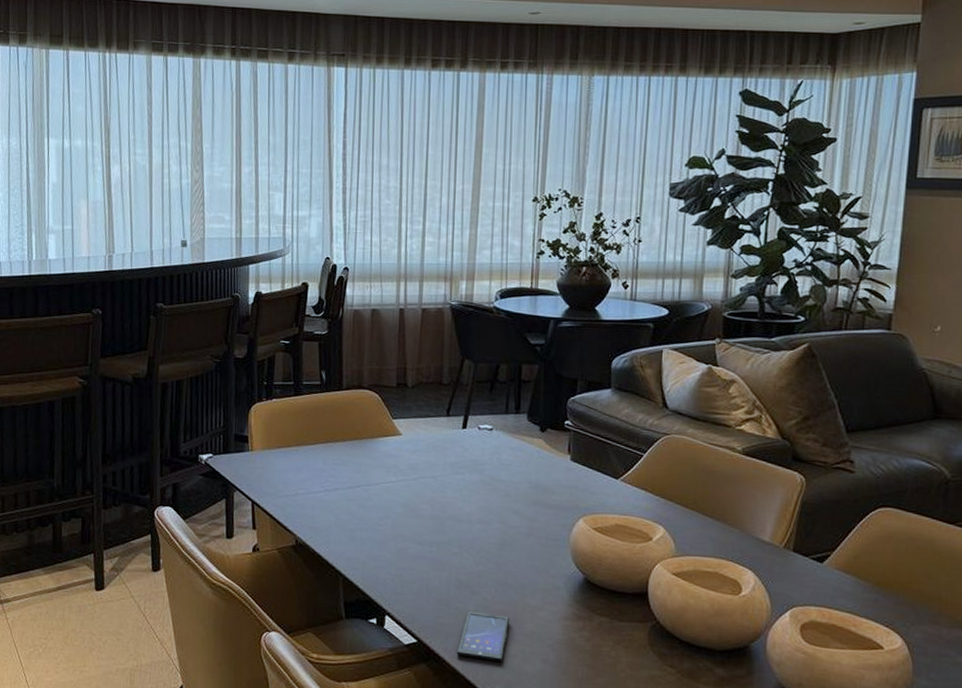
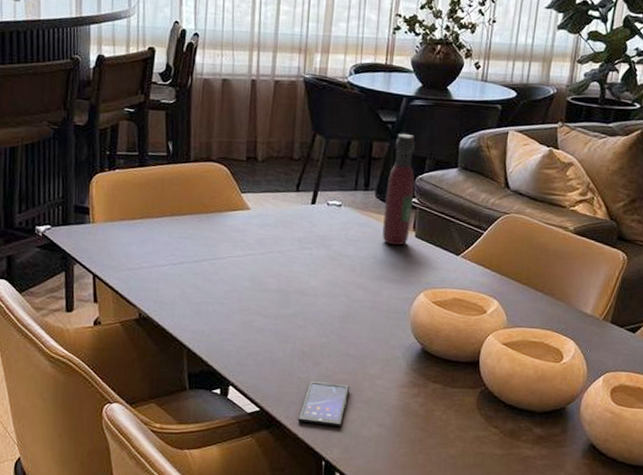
wine bottle: none [536,355,567,470] -> present [382,133,415,246]

